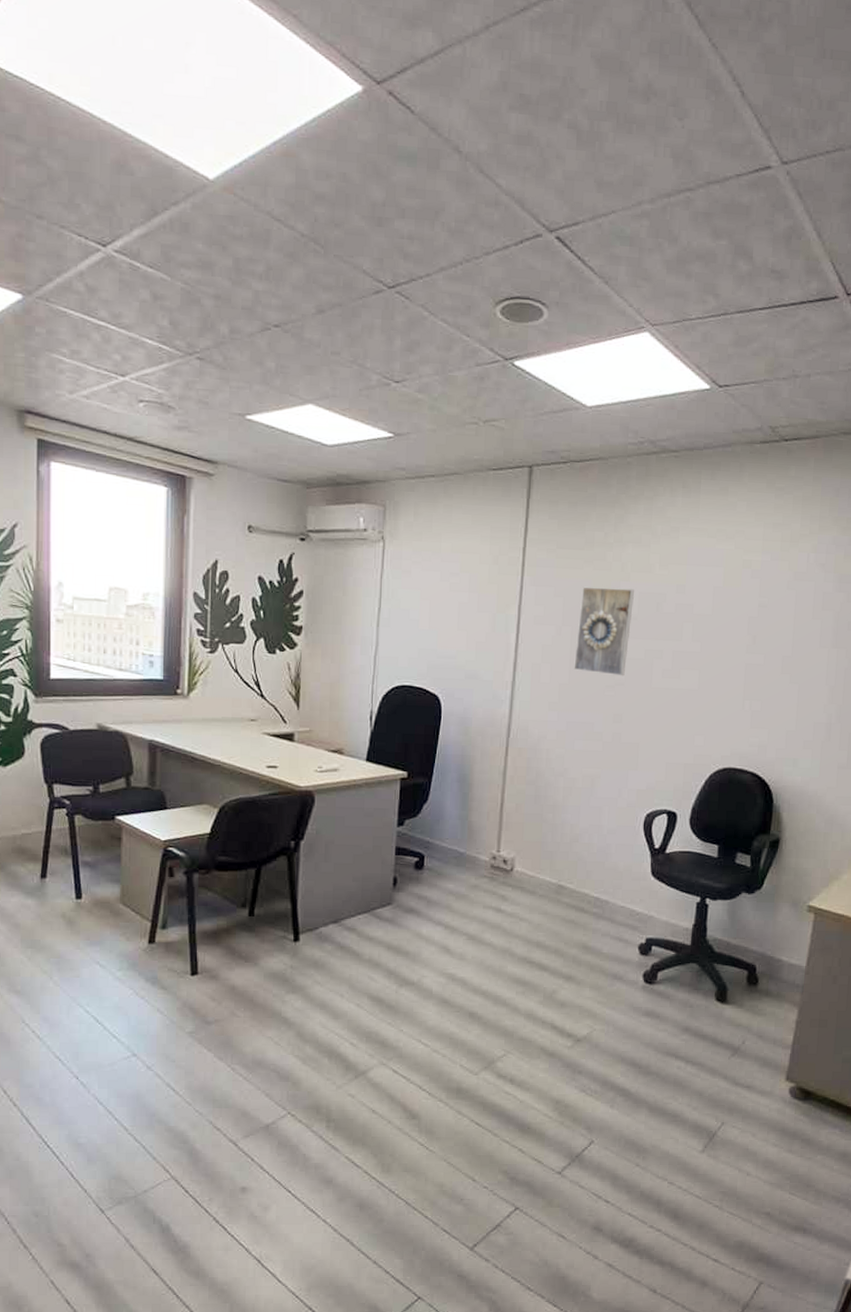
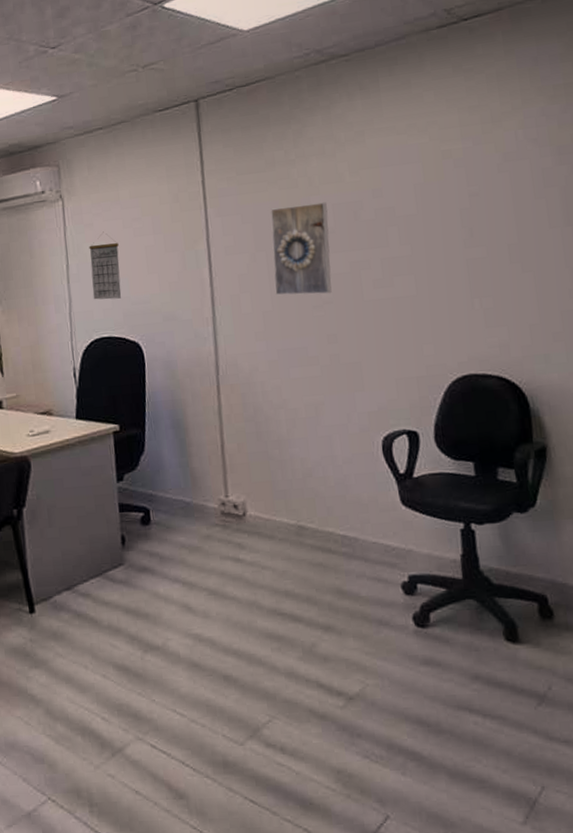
calendar: none [400,580,433,650] -> present [89,231,122,300]

